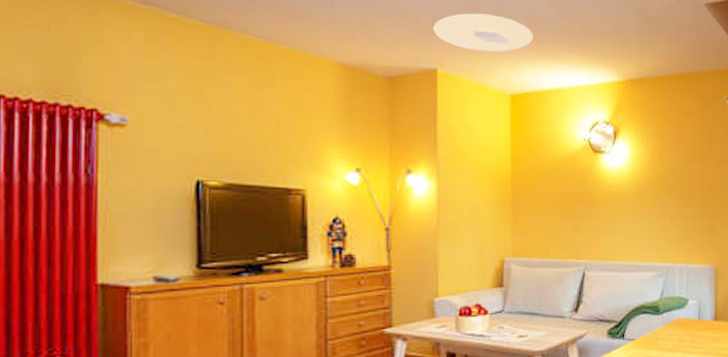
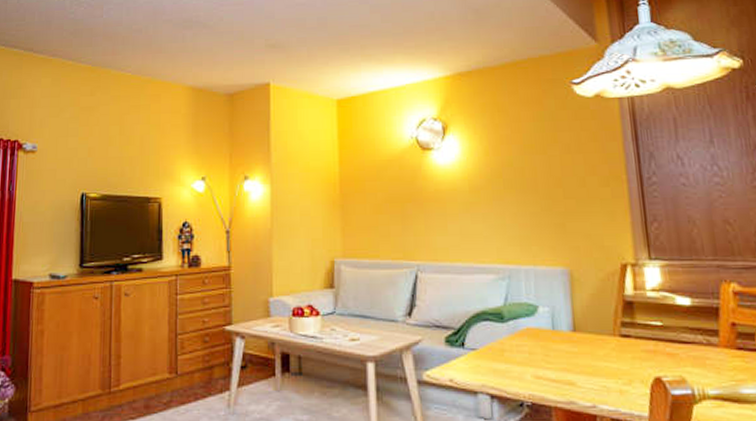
ceiling light: present [433,13,534,53] -> none [266,28,358,63]

